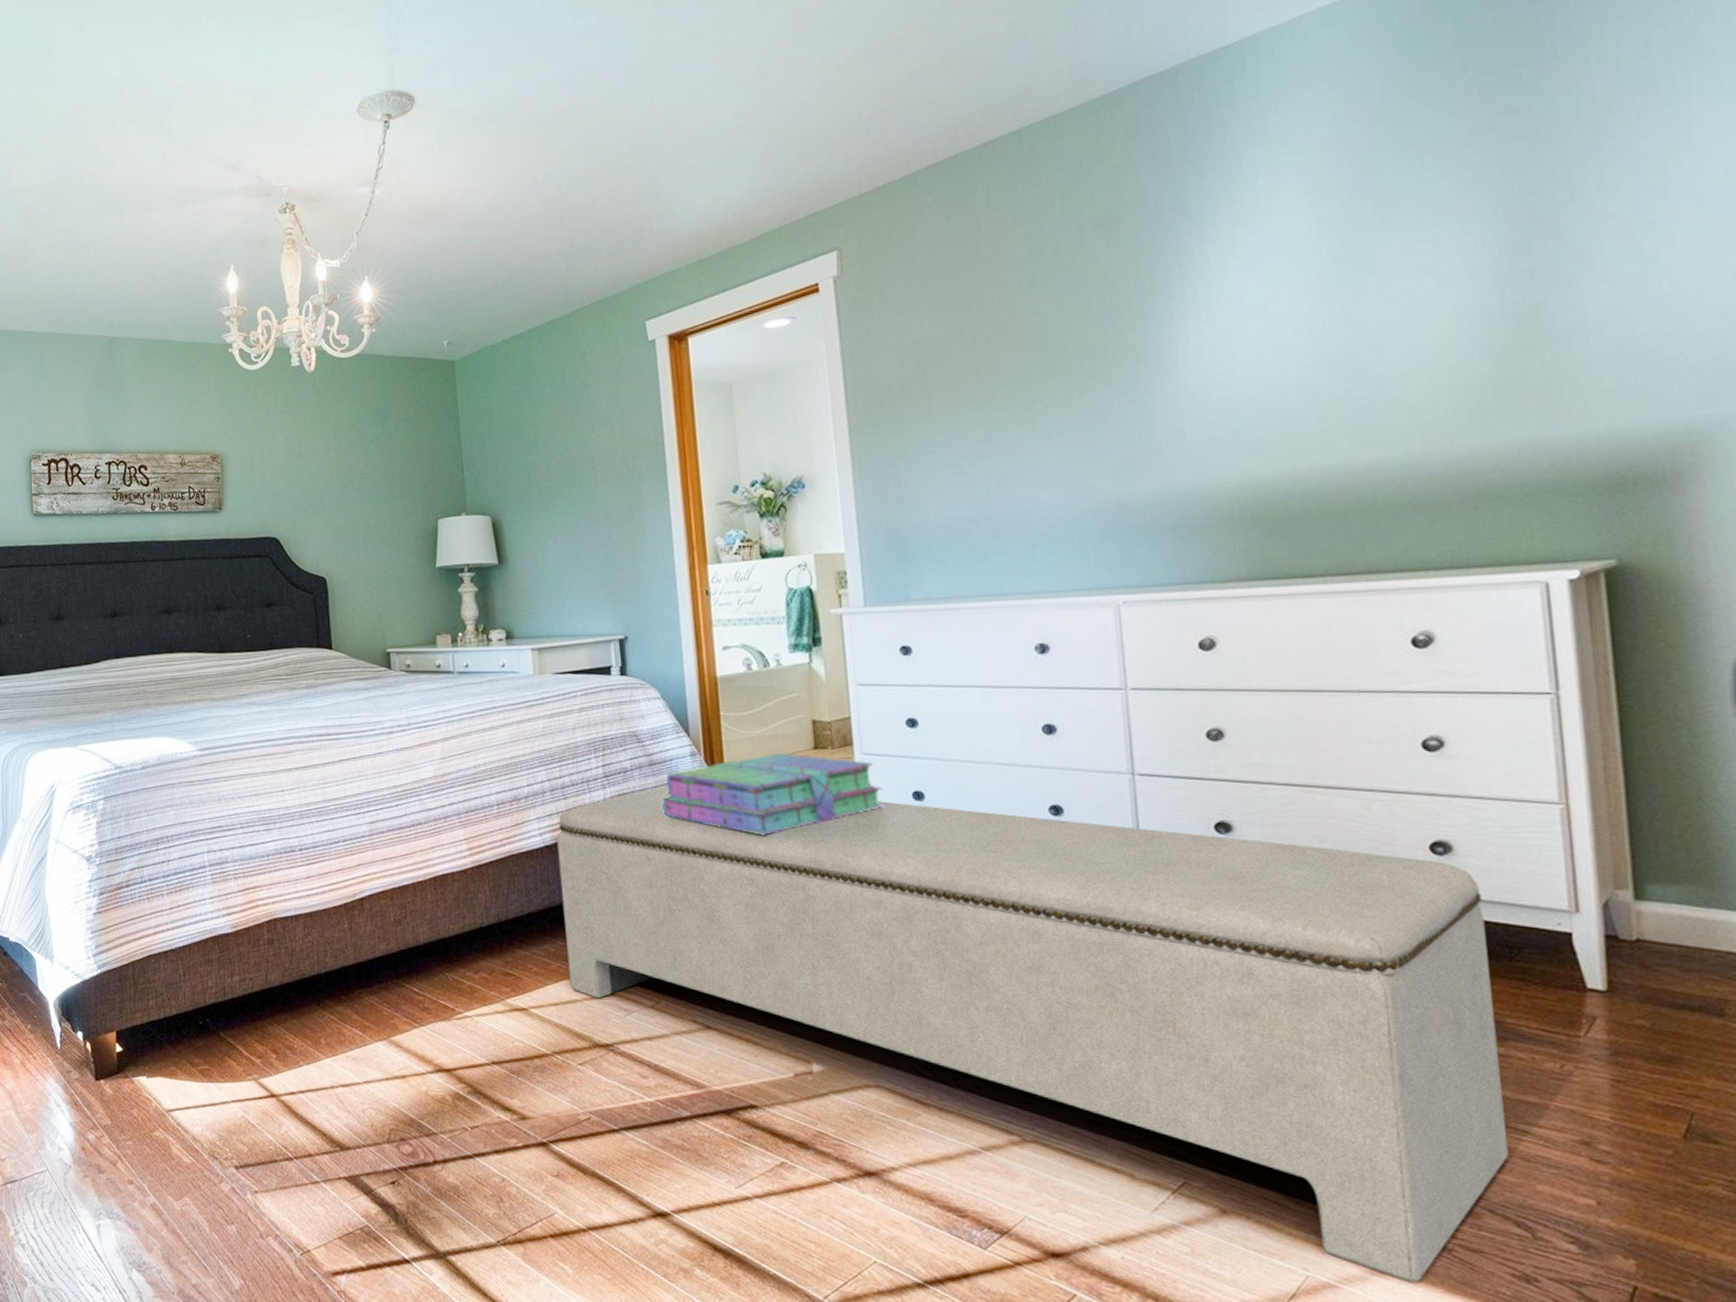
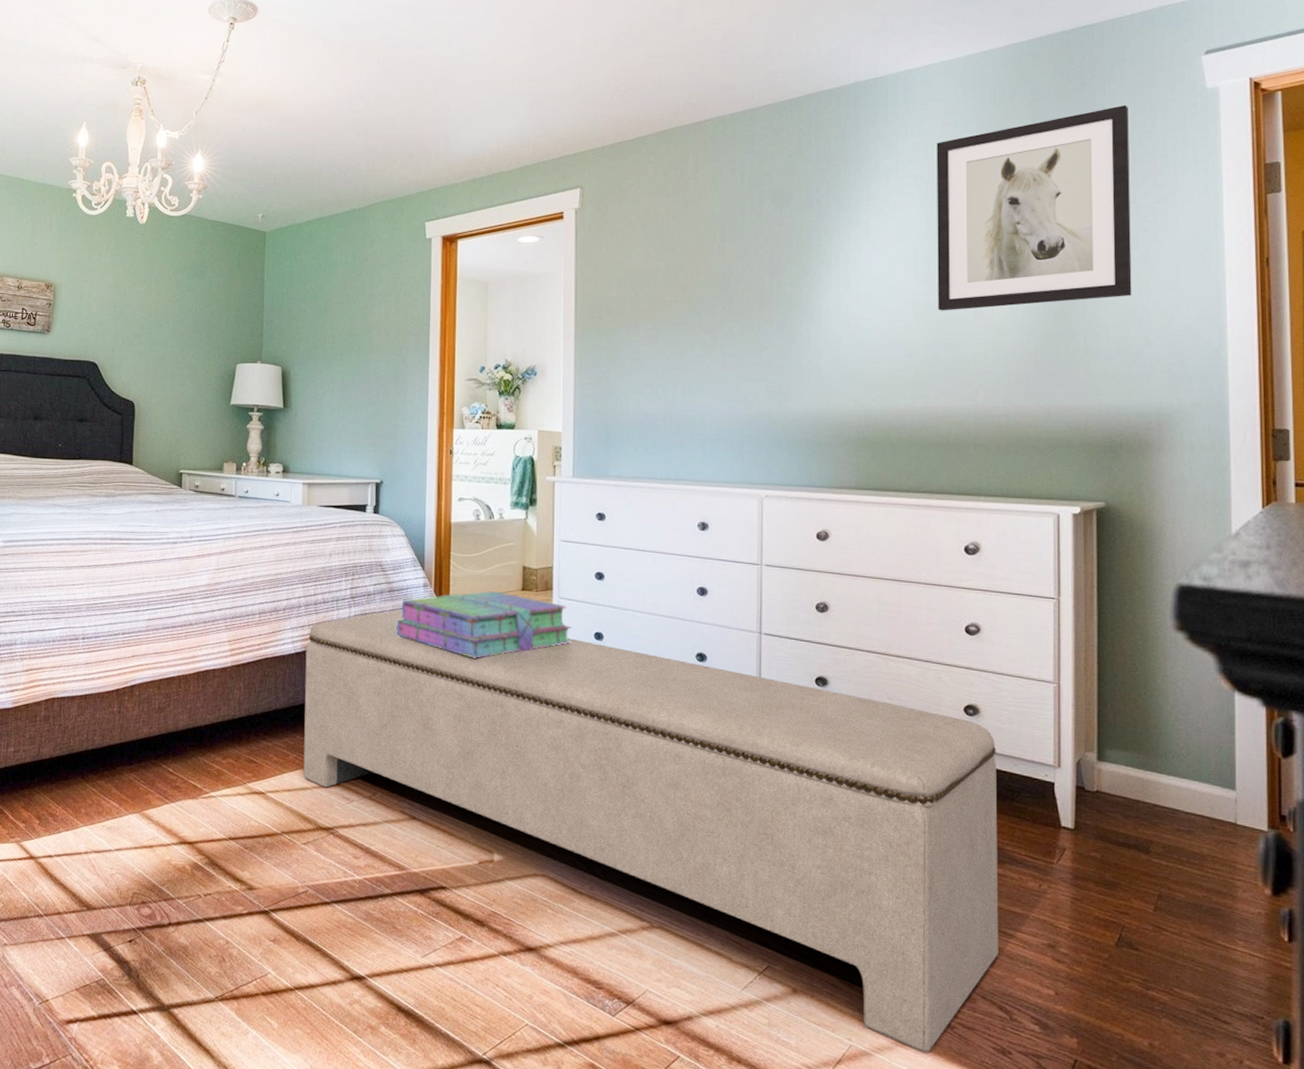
wall art: none [1322,19,1635,337] -> present [936,104,1132,311]

